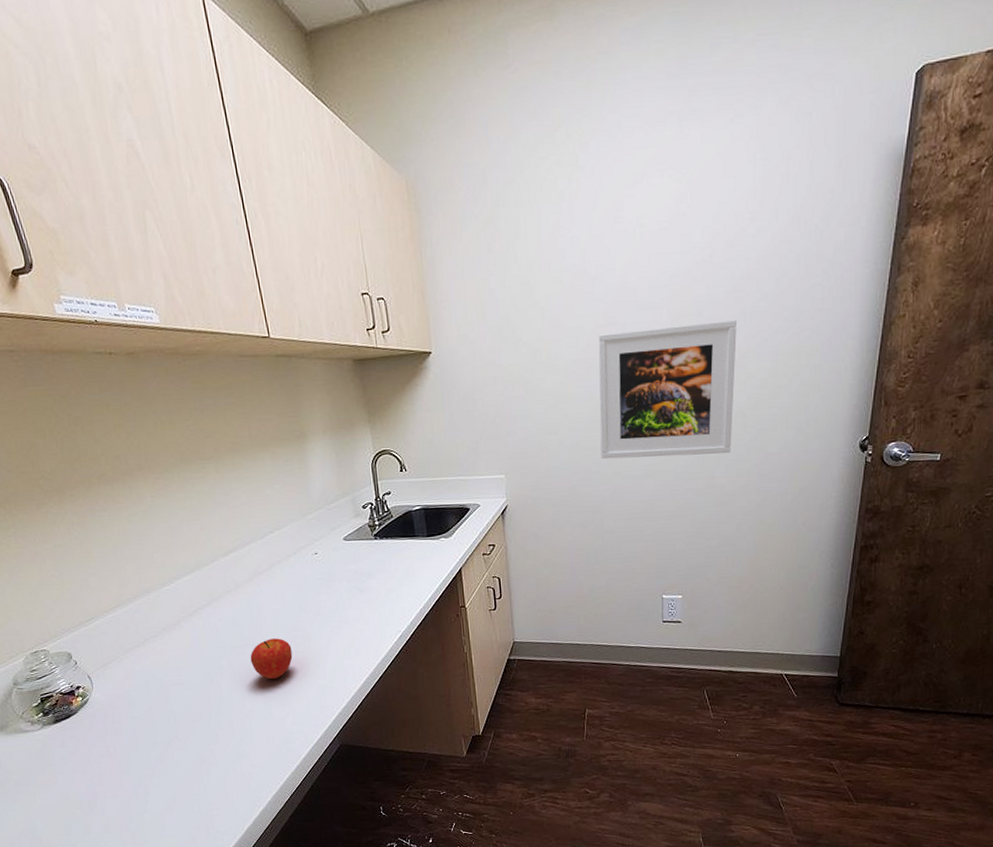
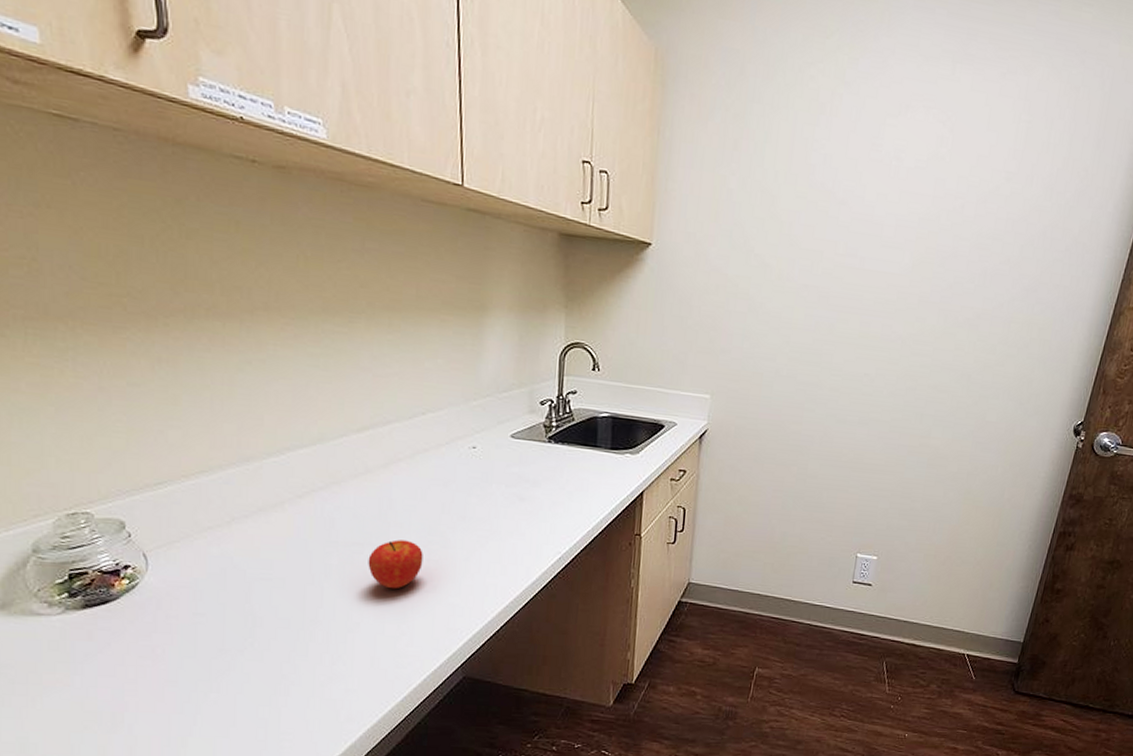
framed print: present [598,319,737,460] -> none [817,263,977,415]

